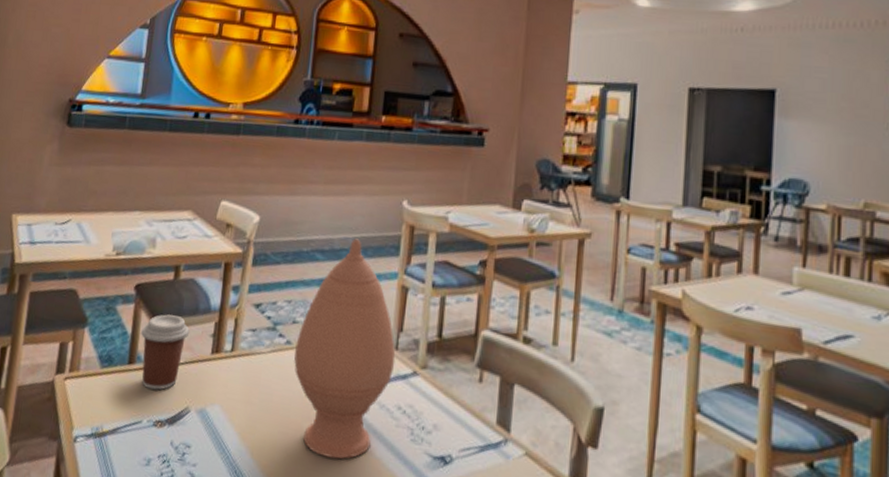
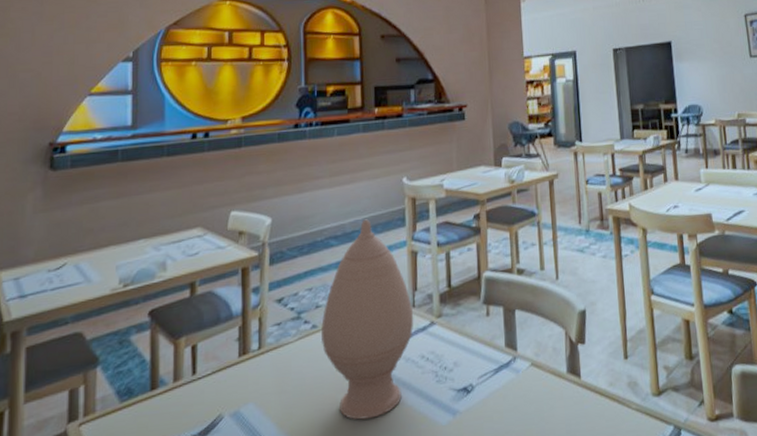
coffee cup: present [141,314,190,390] -> none [161,330,214,409]

